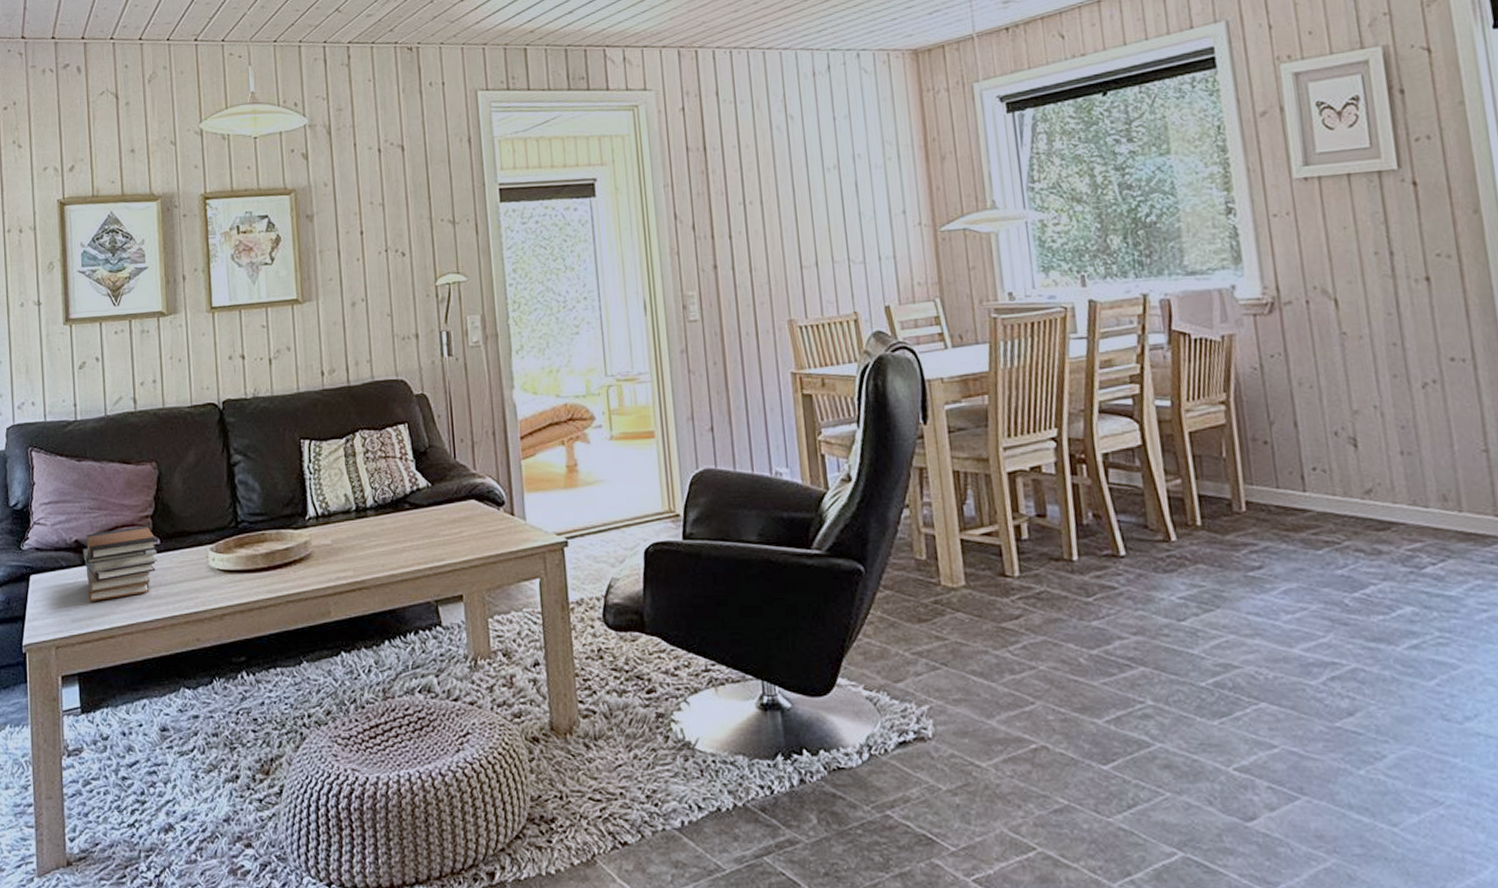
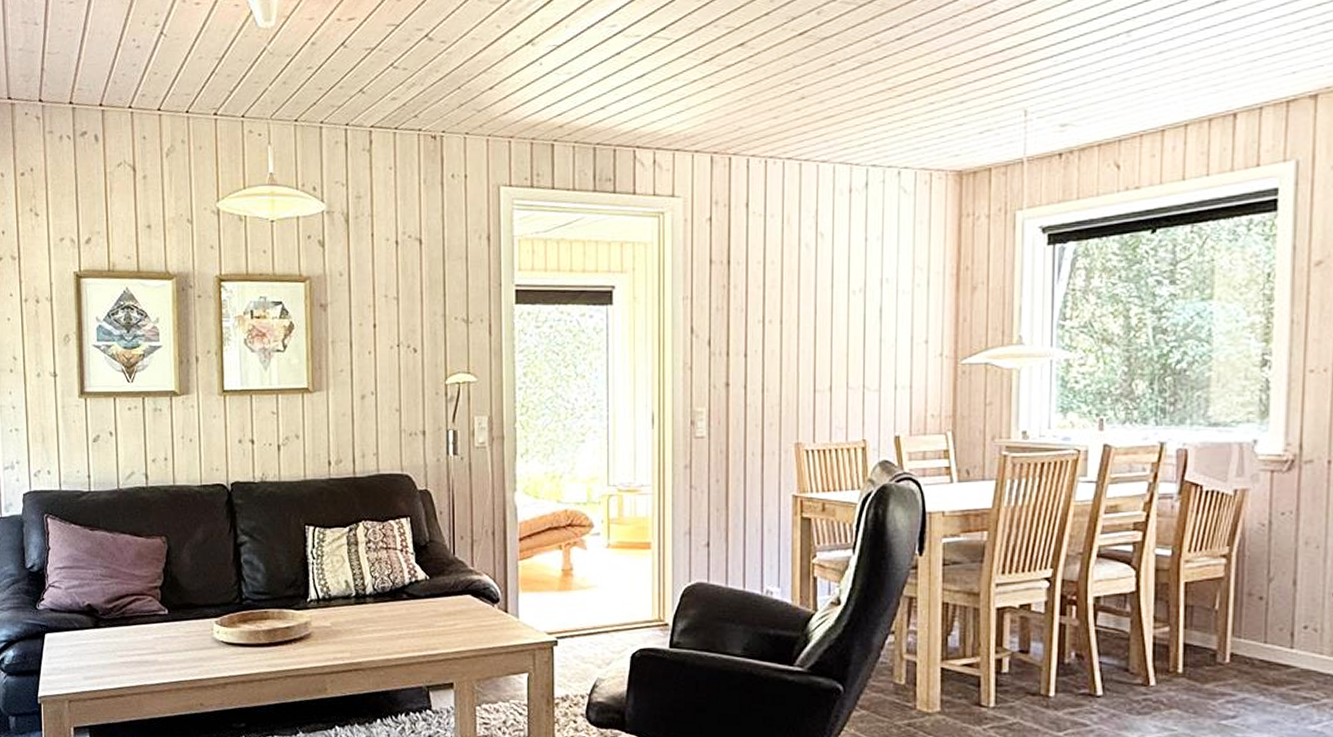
book stack: present [83,525,158,603] -> none [95,595,166,663]

